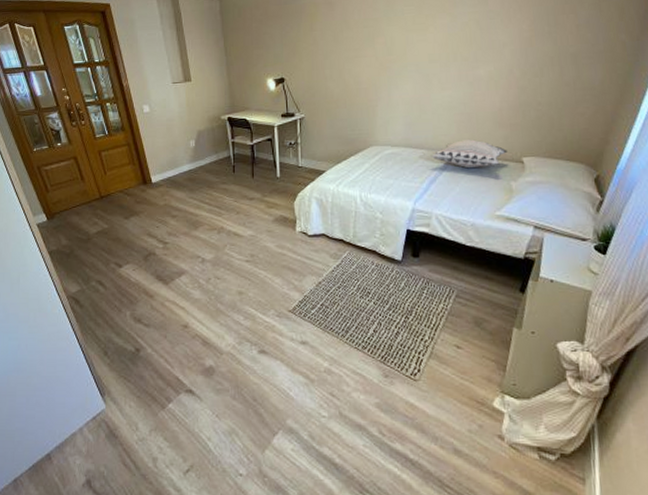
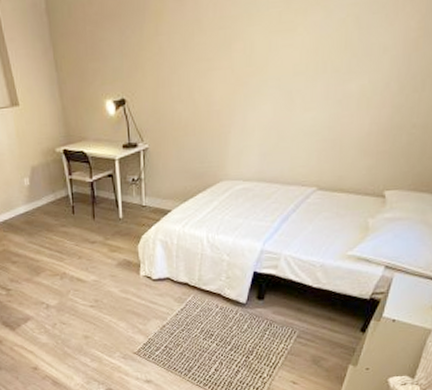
decorative pillow: present [431,138,508,169] -> none [285,170,370,205]

